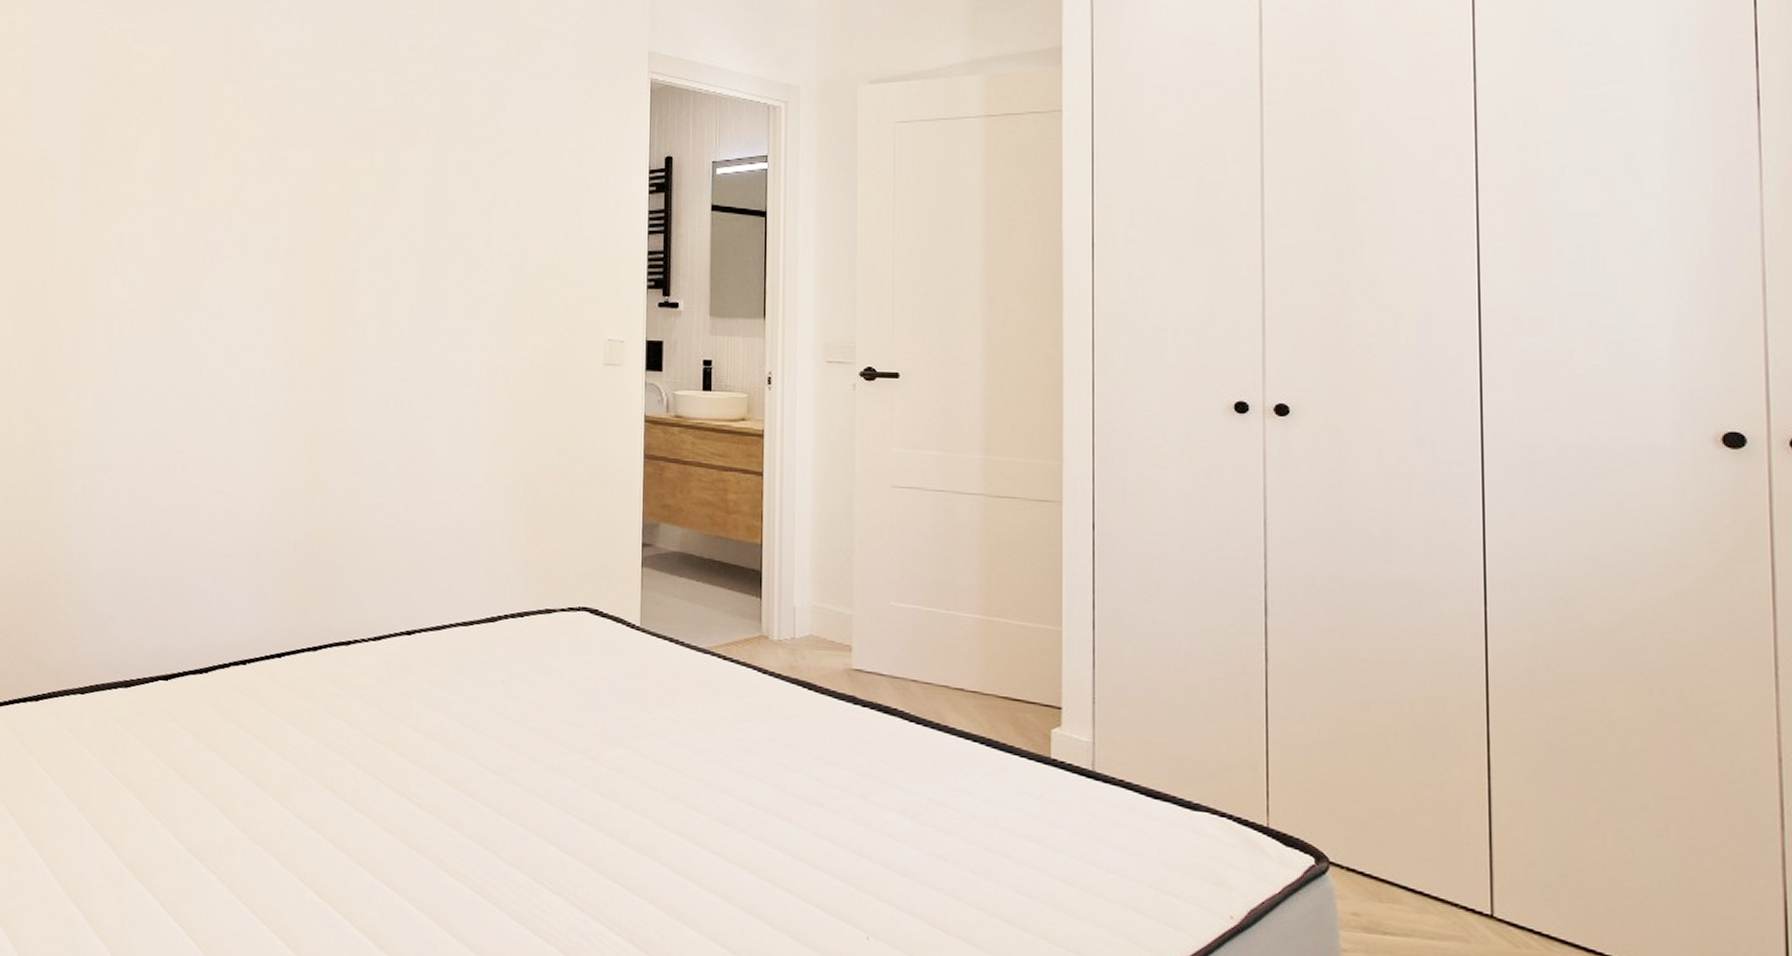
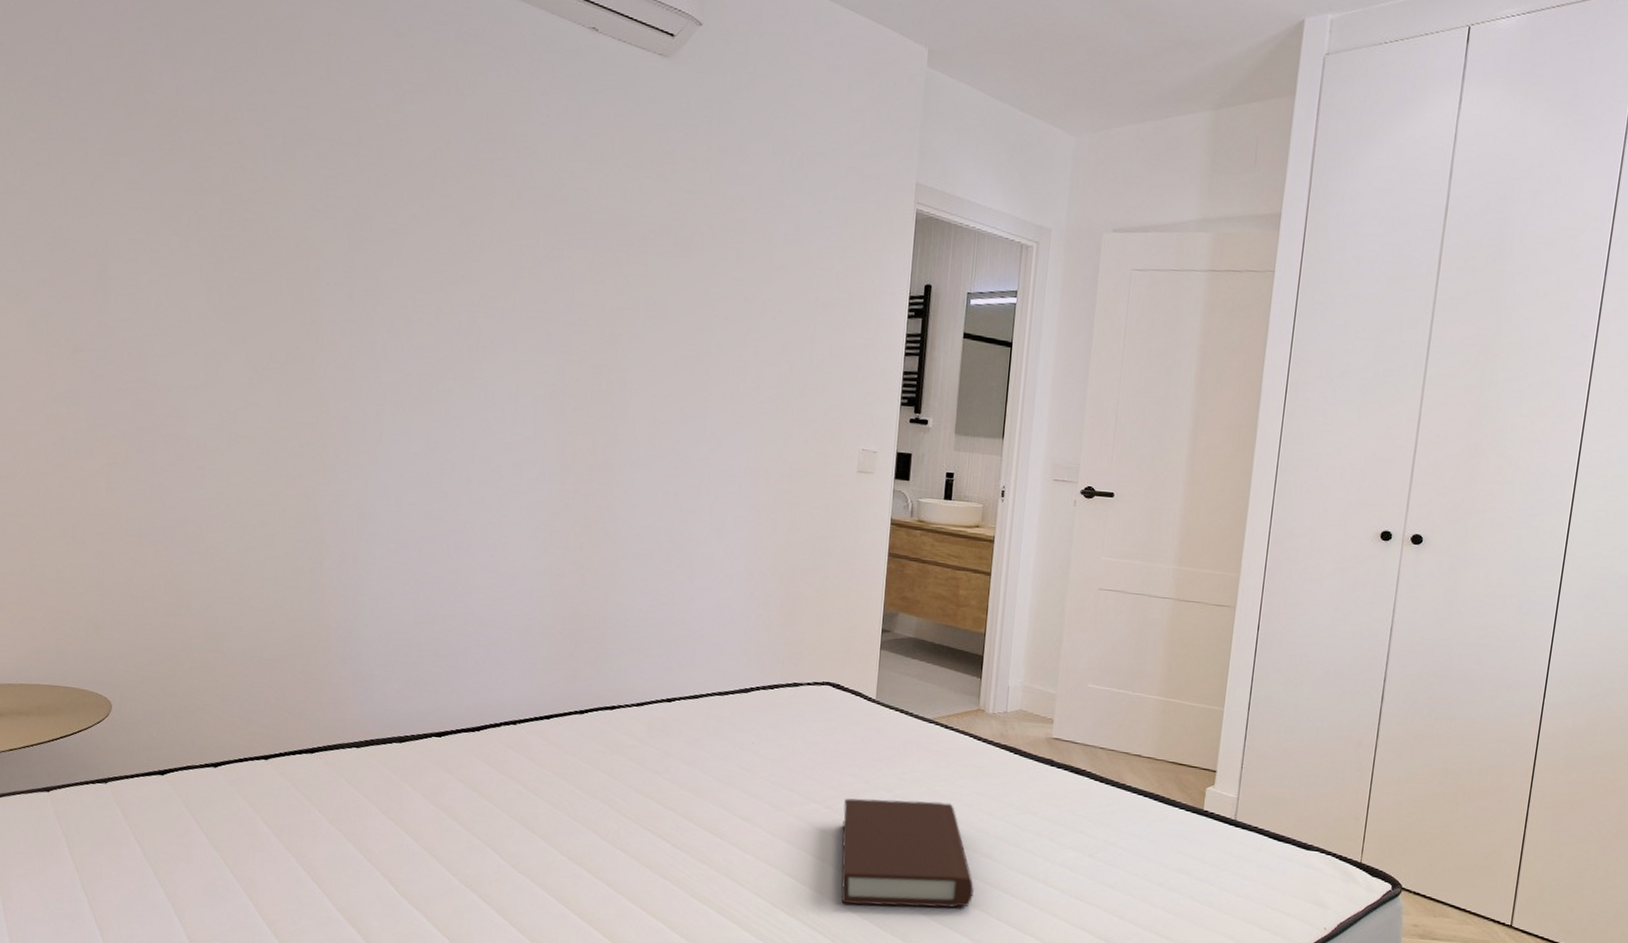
book: none [610,747,774,885] -> present [841,798,975,908]

